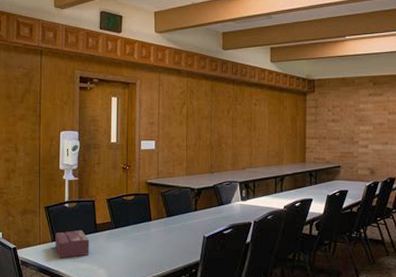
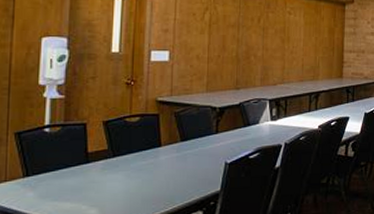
tissue box: present [55,230,89,259] -> none [27,161,77,199]

